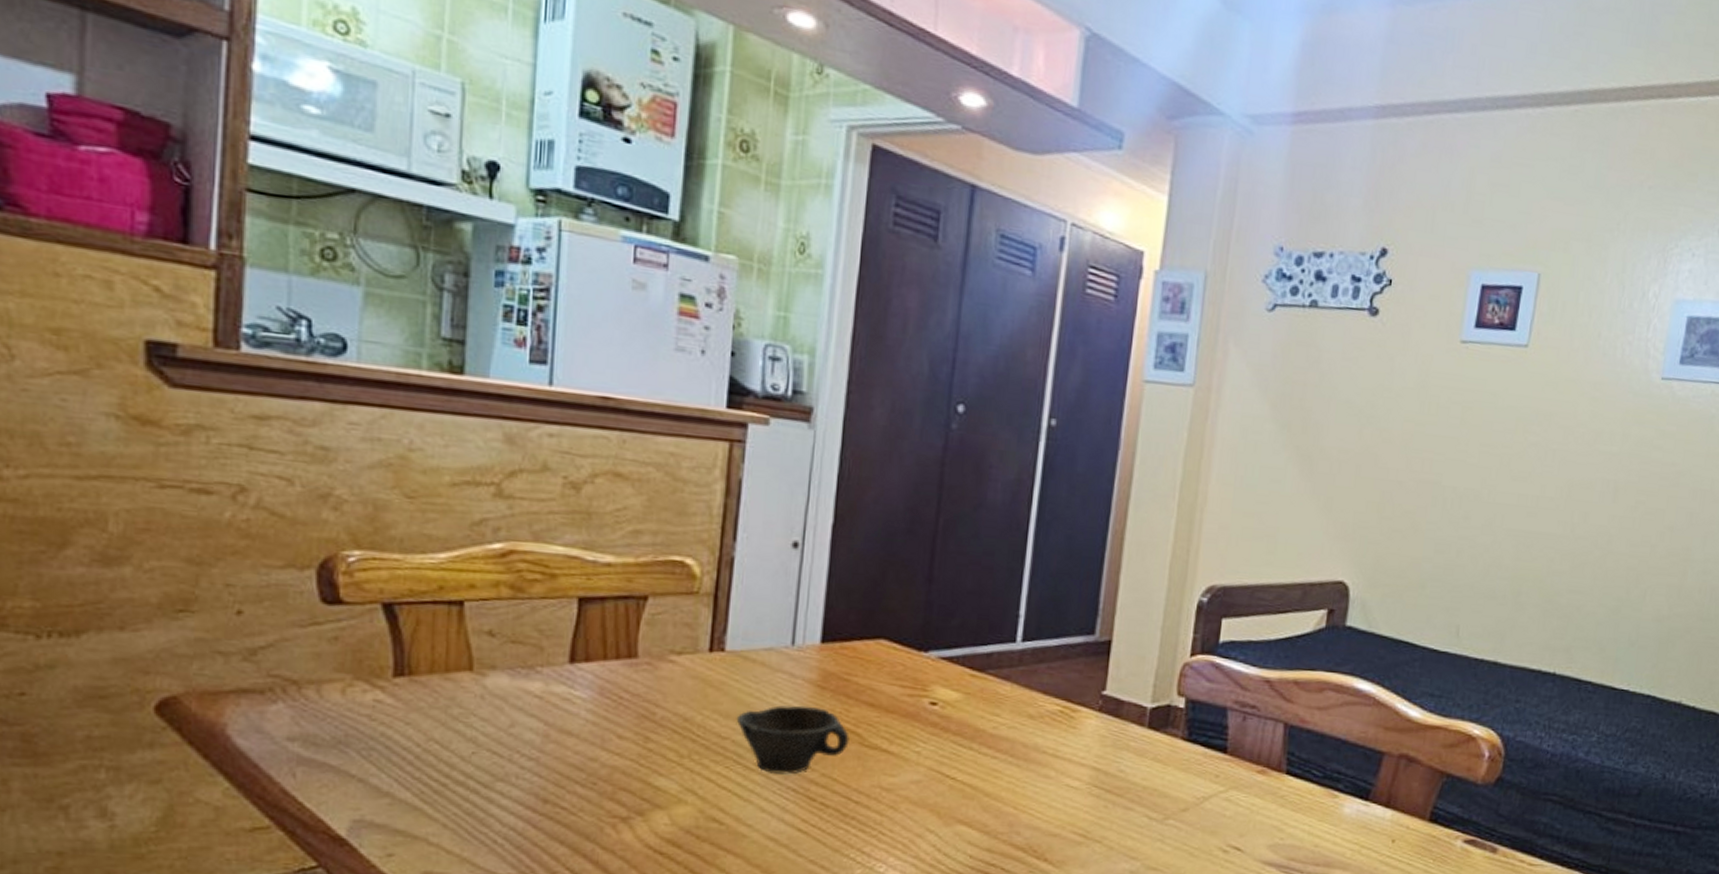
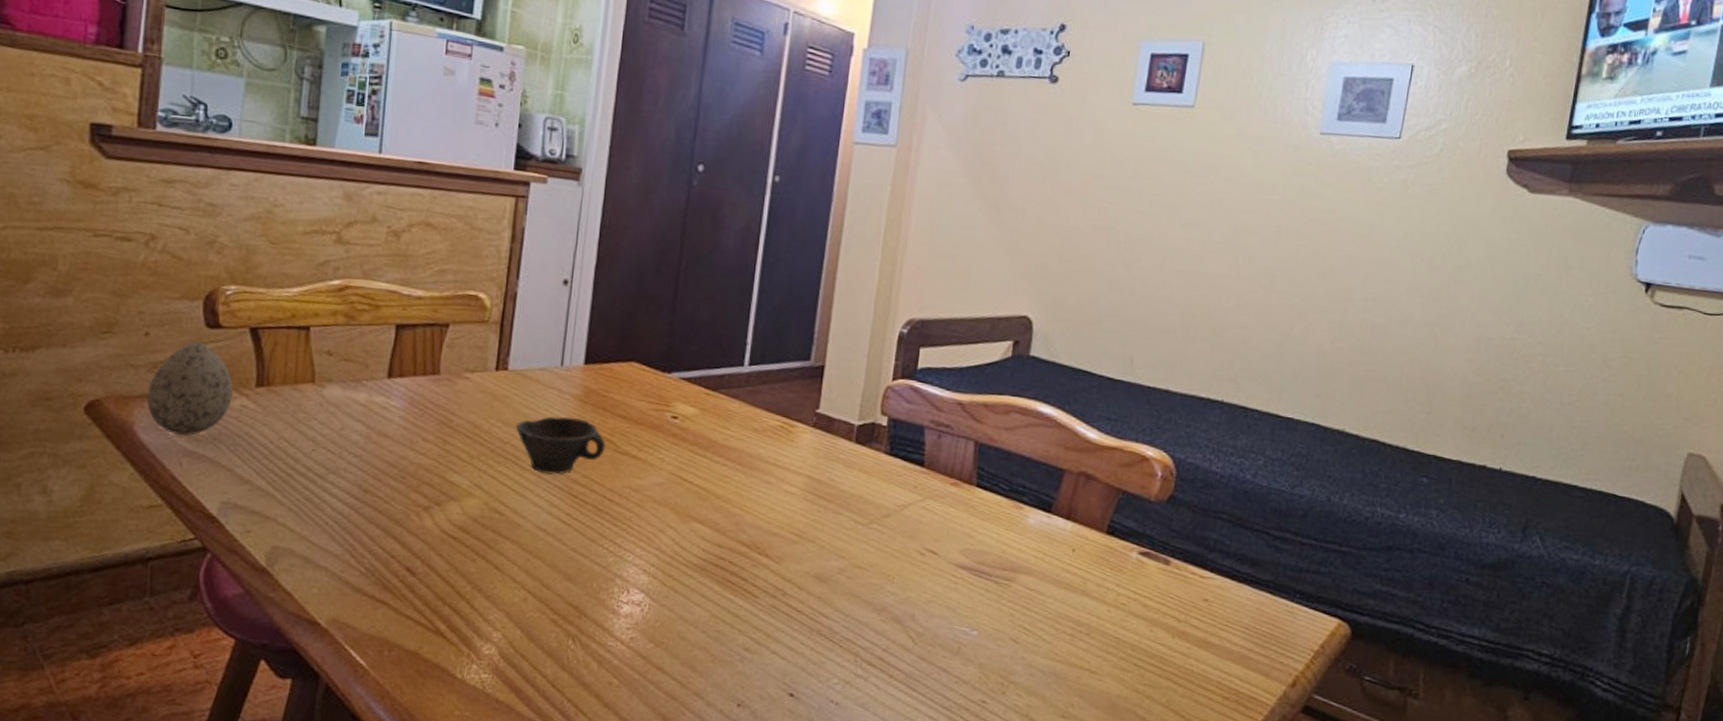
decorative egg: none [244,621,364,739] -> present [147,341,234,436]

